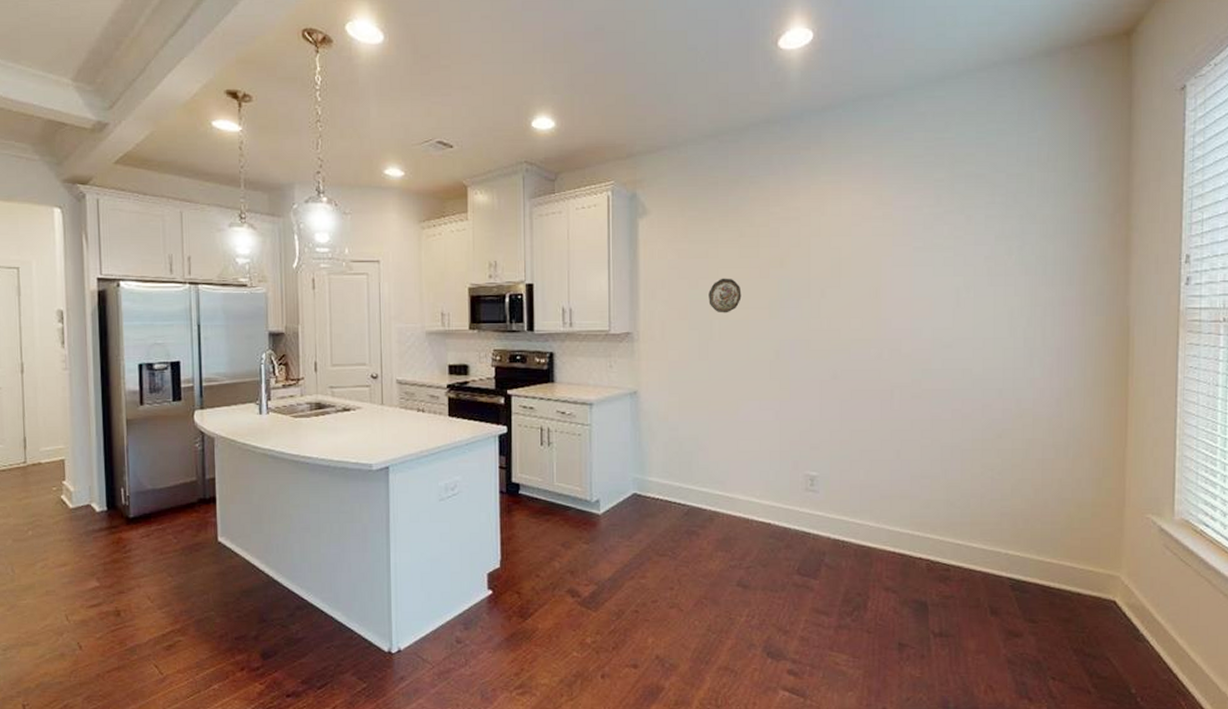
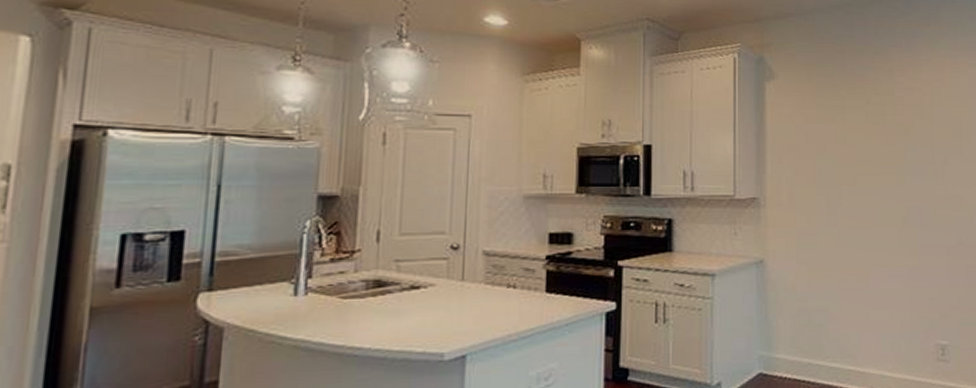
decorative plate: present [708,278,742,313] -> none [837,143,869,179]

